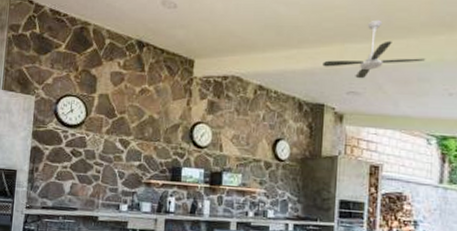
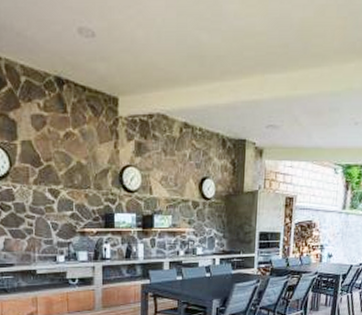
ceiling fan: present [322,19,426,79] -> none [244,47,337,112]

